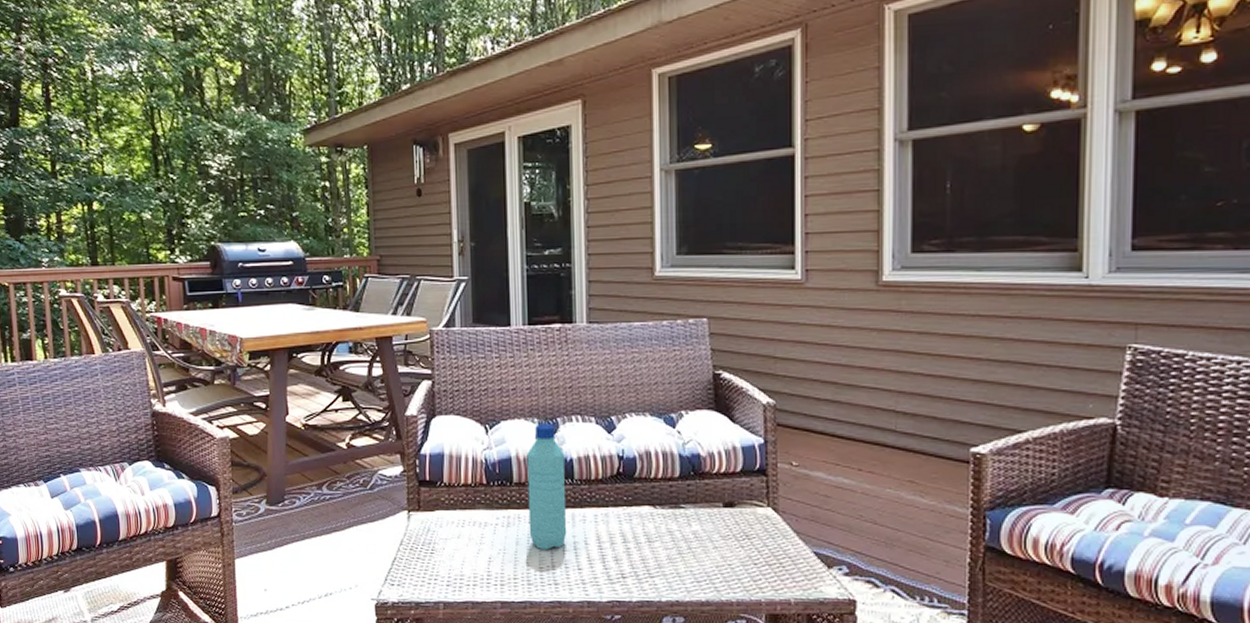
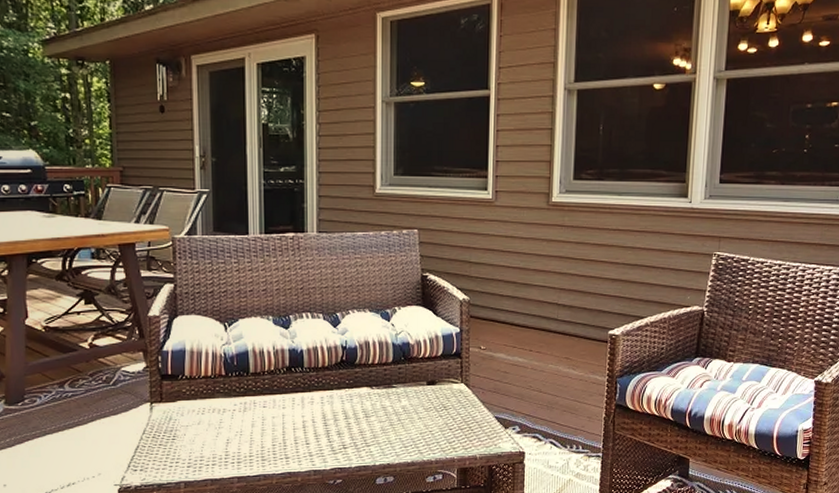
water bottle: present [527,424,567,550] -> none [262,321,297,429]

